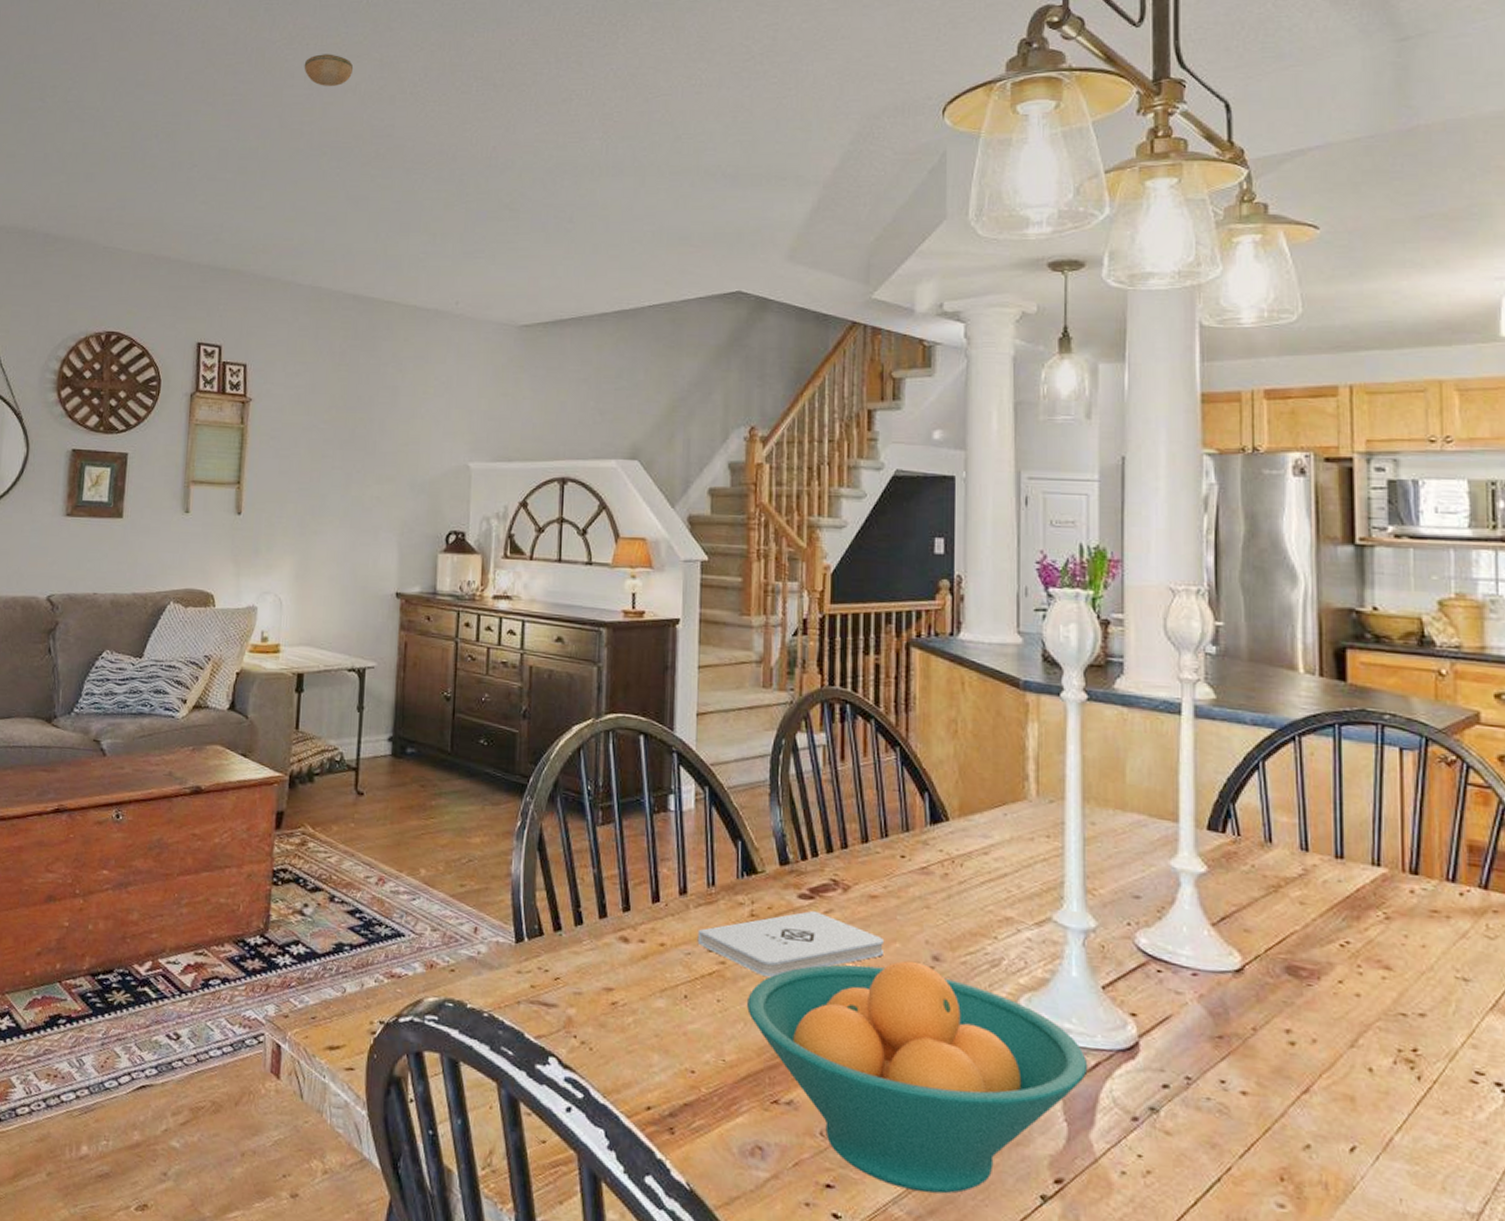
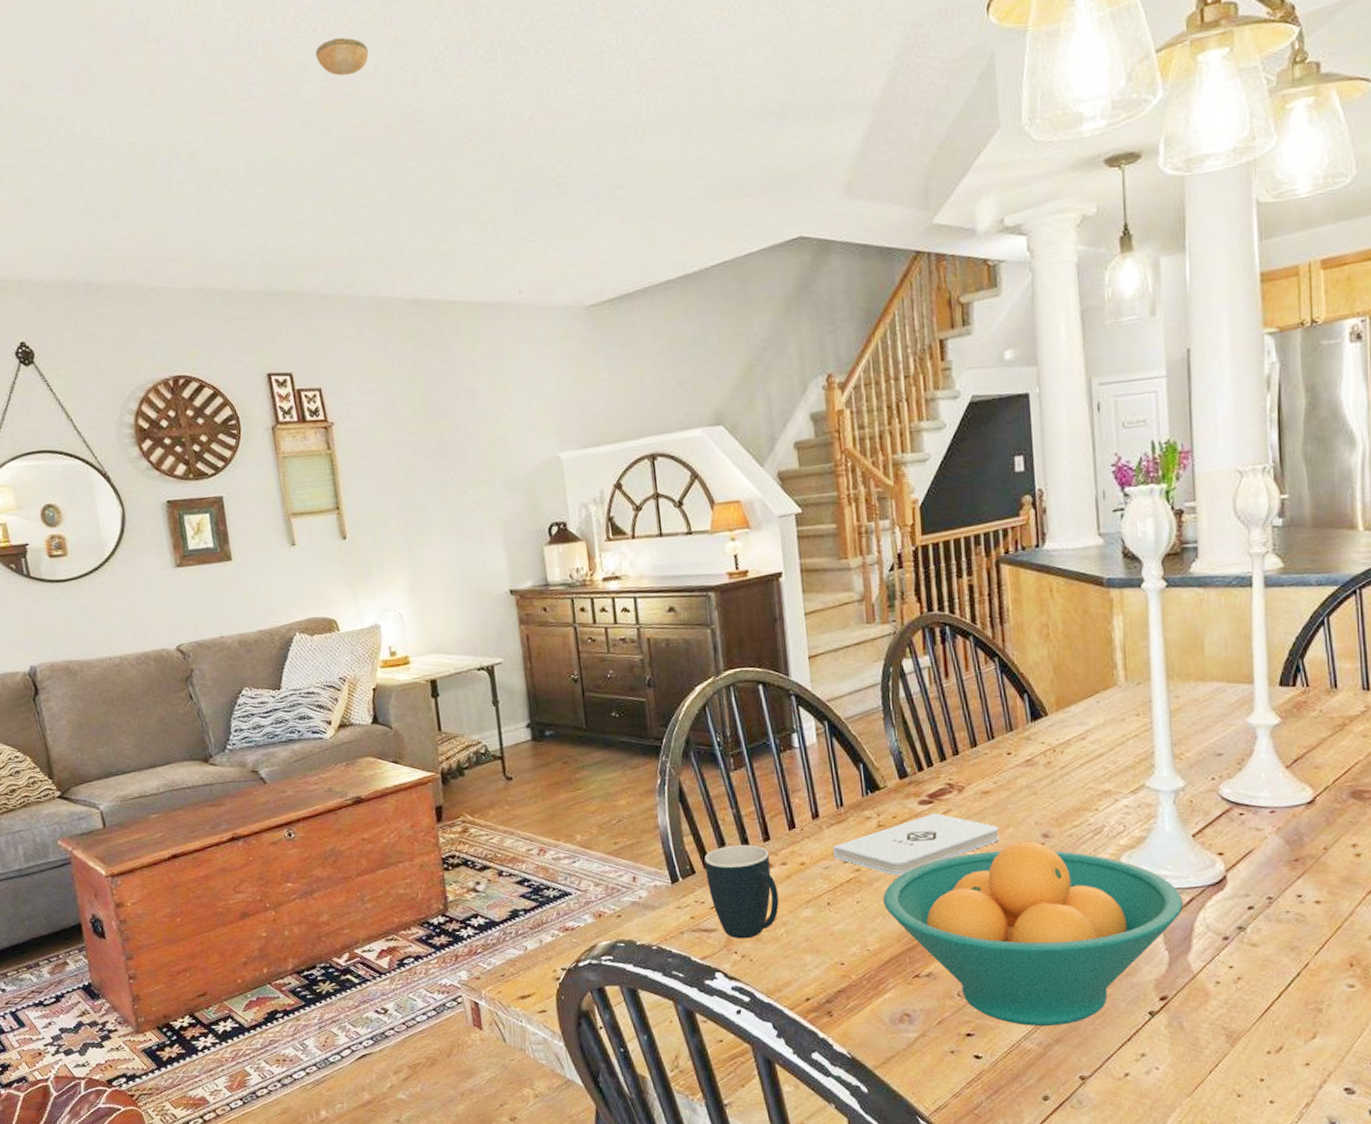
mug: none [554,909,631,1023] -> present [704,844,779,939]

